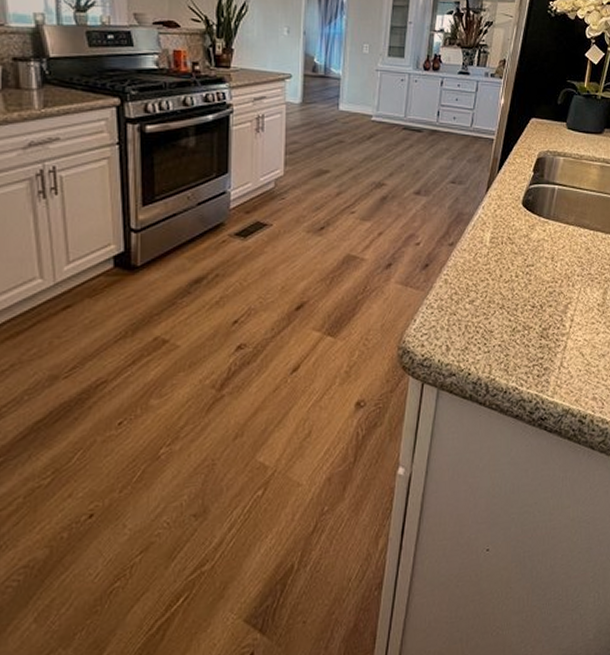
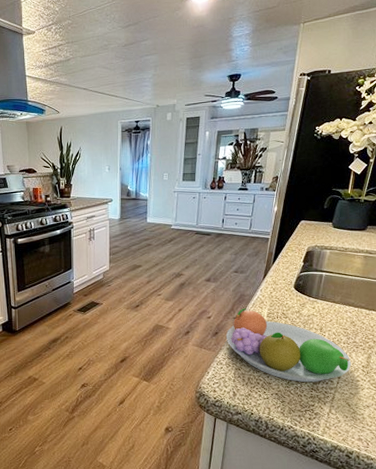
fruit bowl: none [438,231,586,328] -> present [225,308,352,382]

